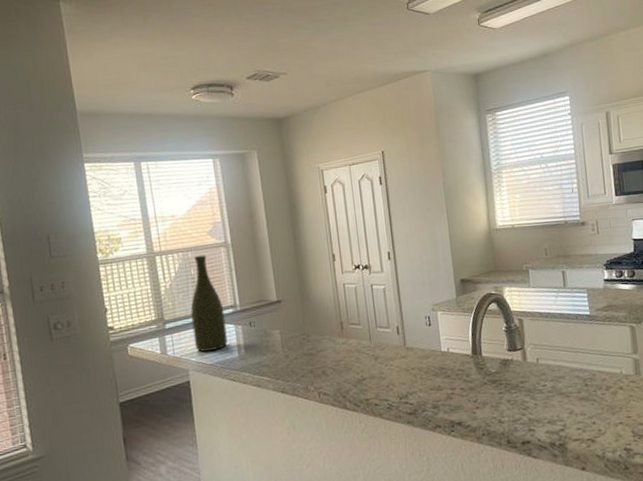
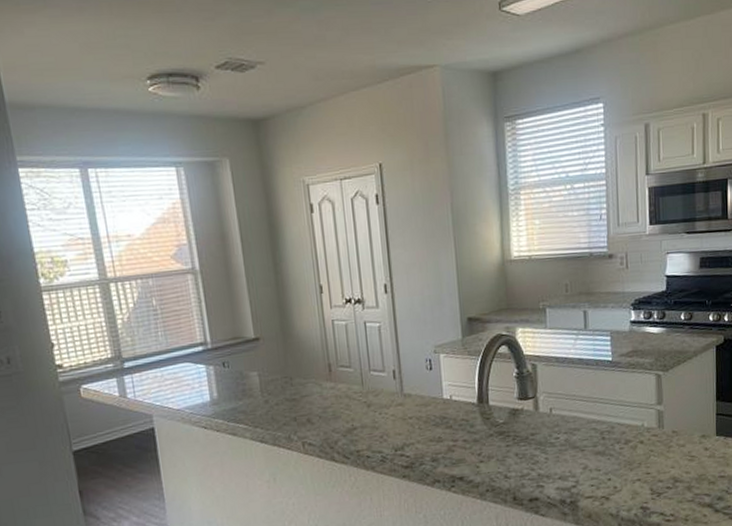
bottle: present [190,255,228,352] -> none [153,283,198,395]

